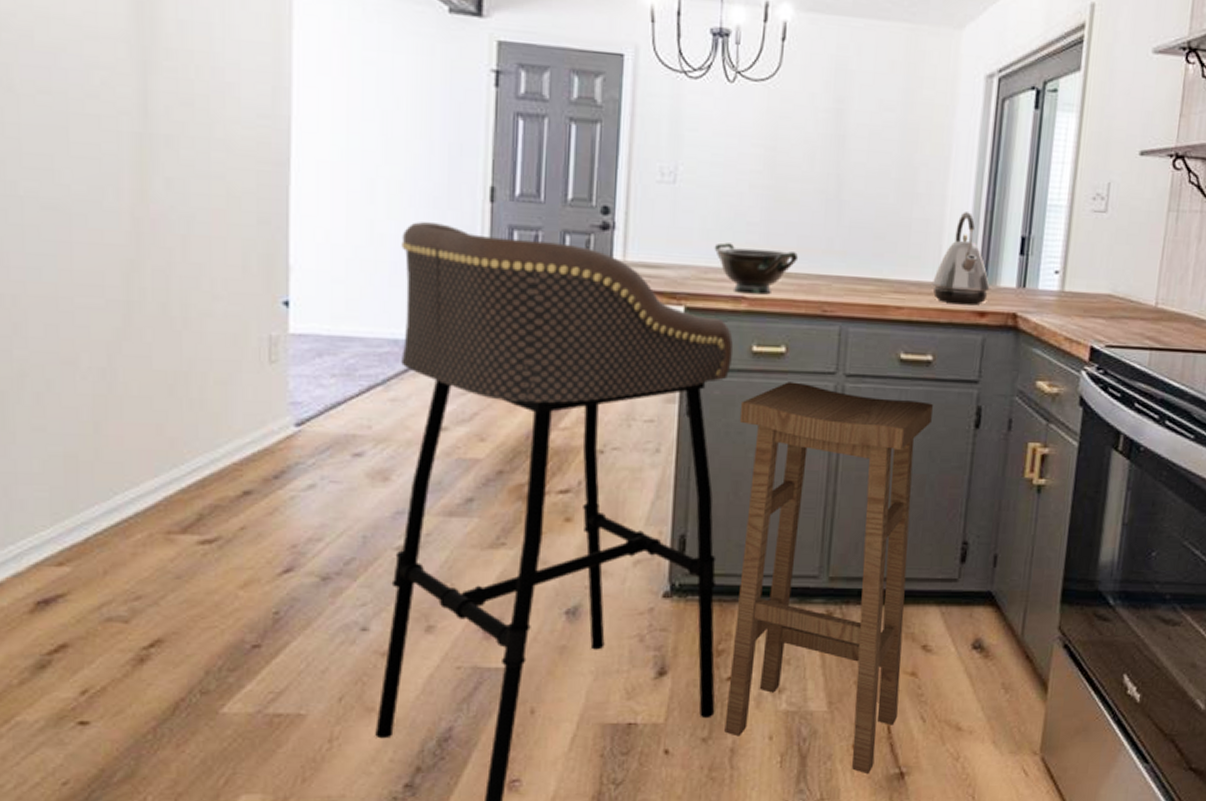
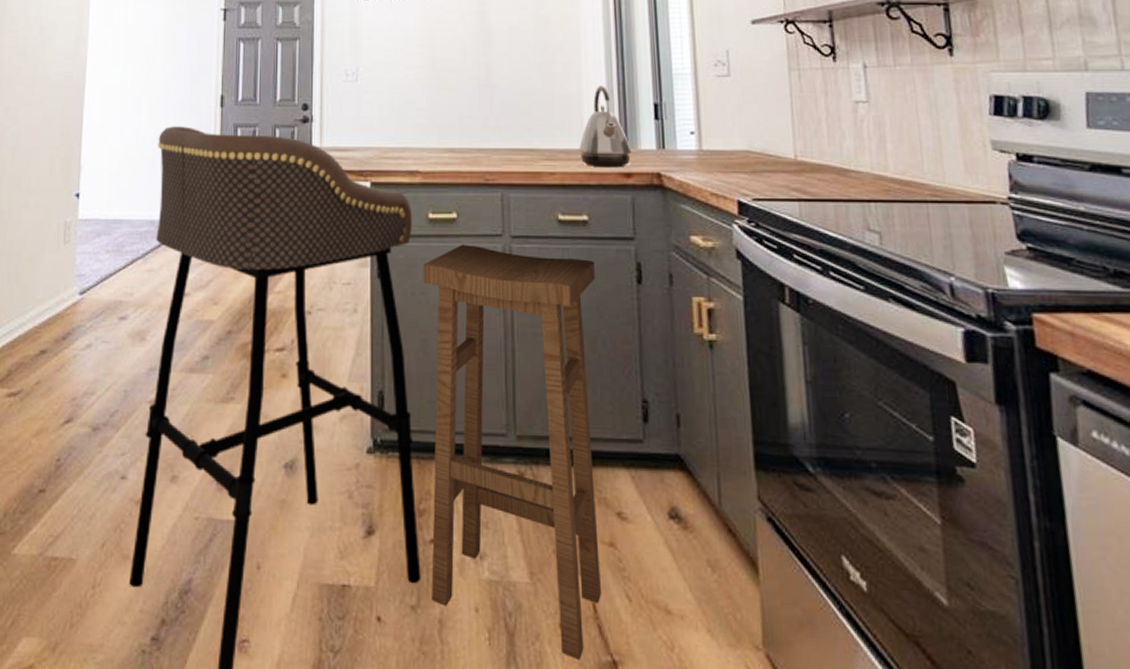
bowl: present [714,242,799,296] -> none [391,126,461,170]

